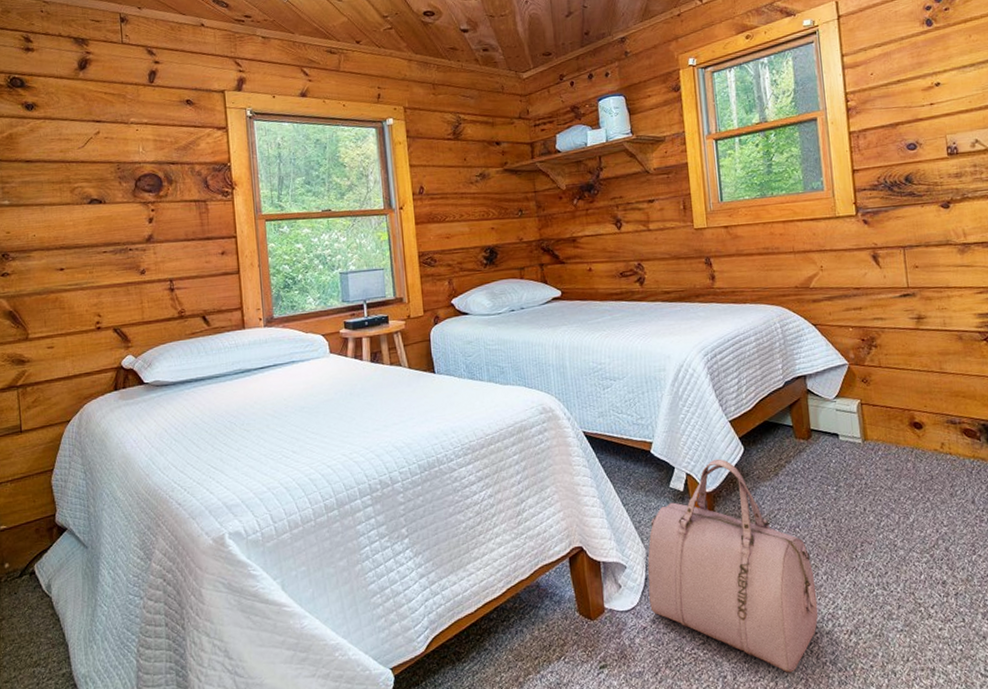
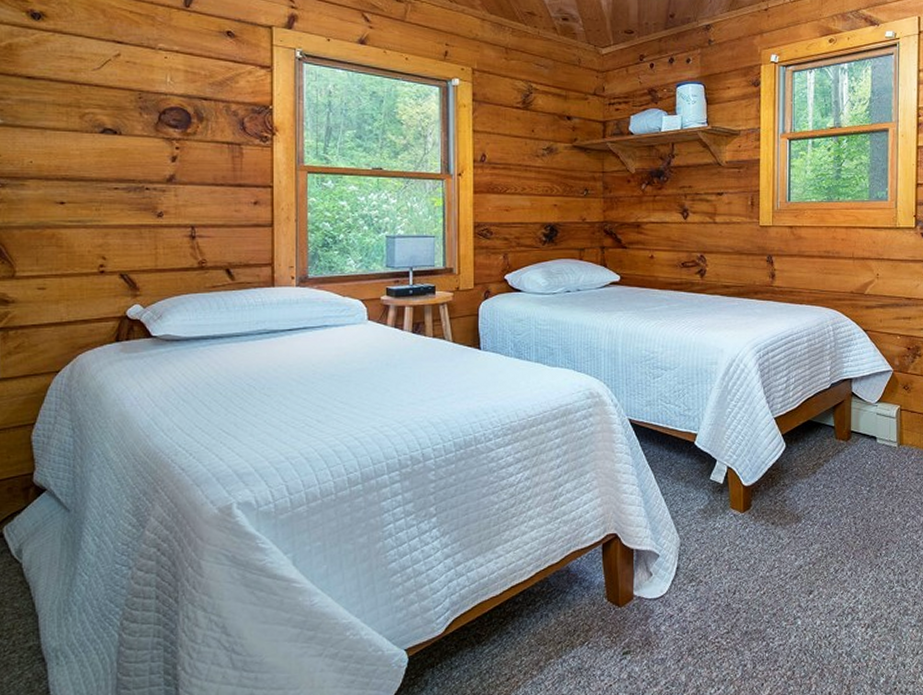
duffel bag: present [647,458,818,673] -> none [679,454,840,663]

